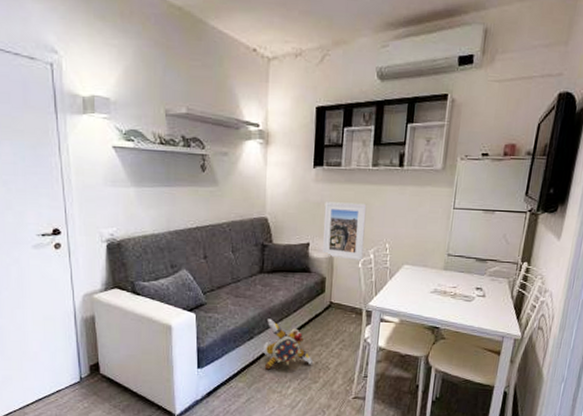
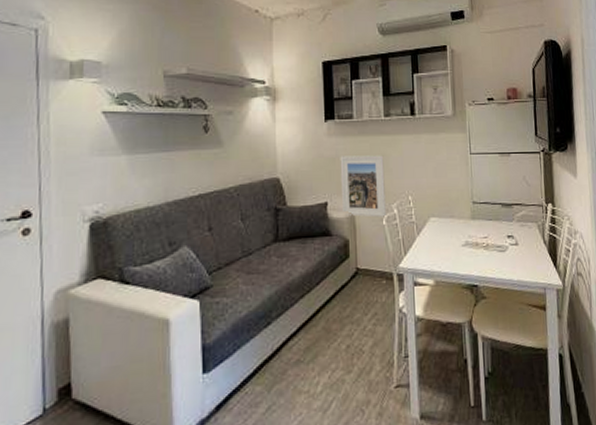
plush toy: present [262,318,313,370] -> none [282,296,343,364]

